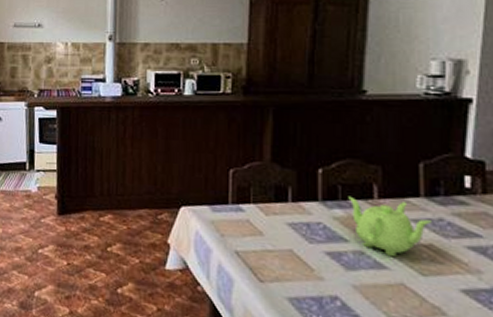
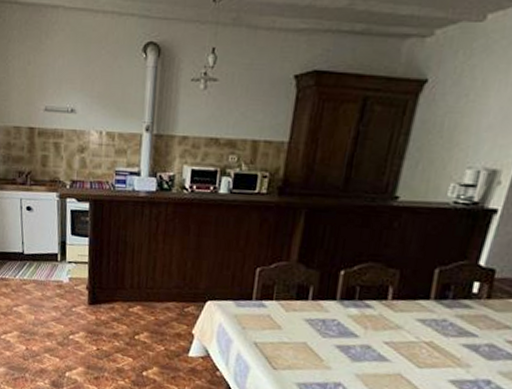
teapot: present [348,196,431,258] -> none [364,296,436,352]

